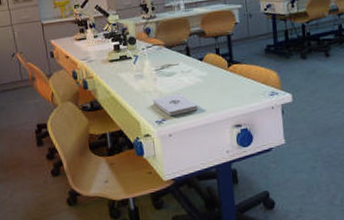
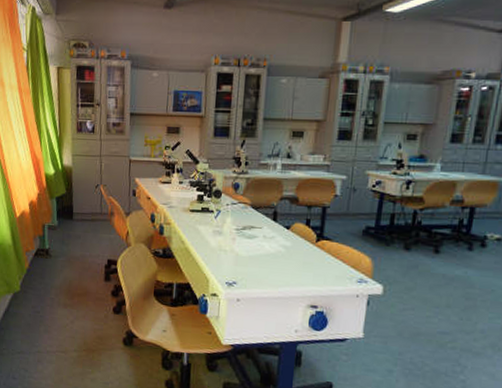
notepad: present [153,93,198,117] -> none [227,258,274,281]

